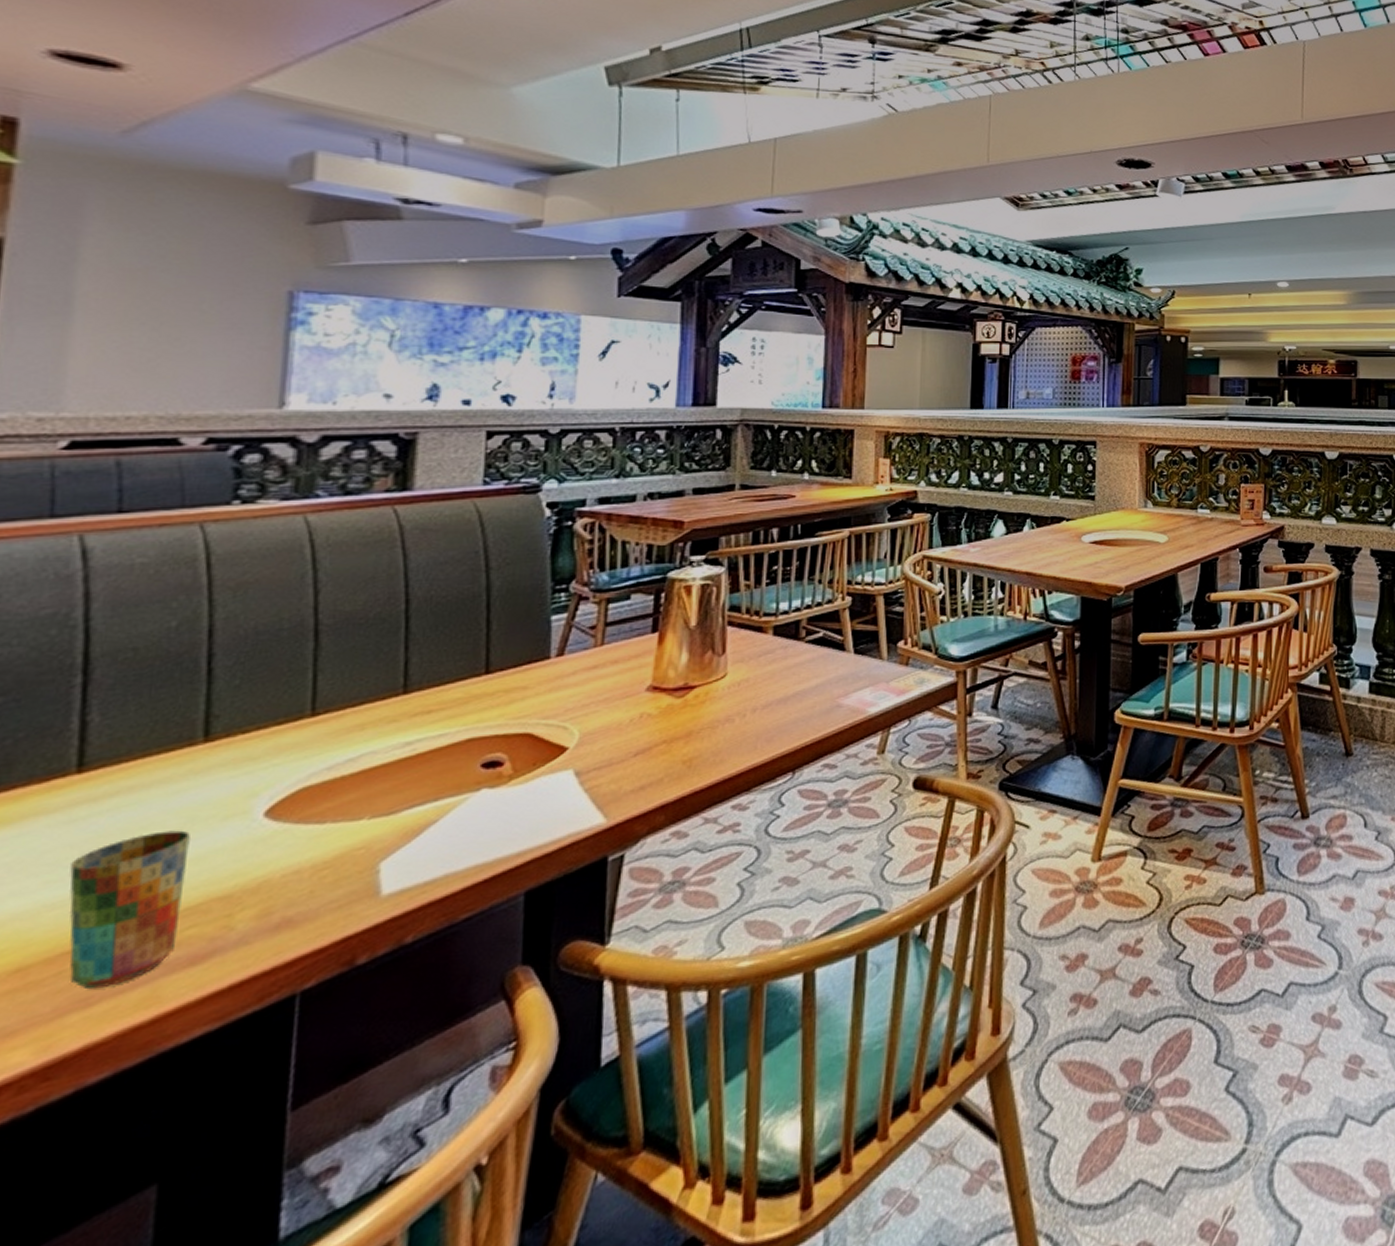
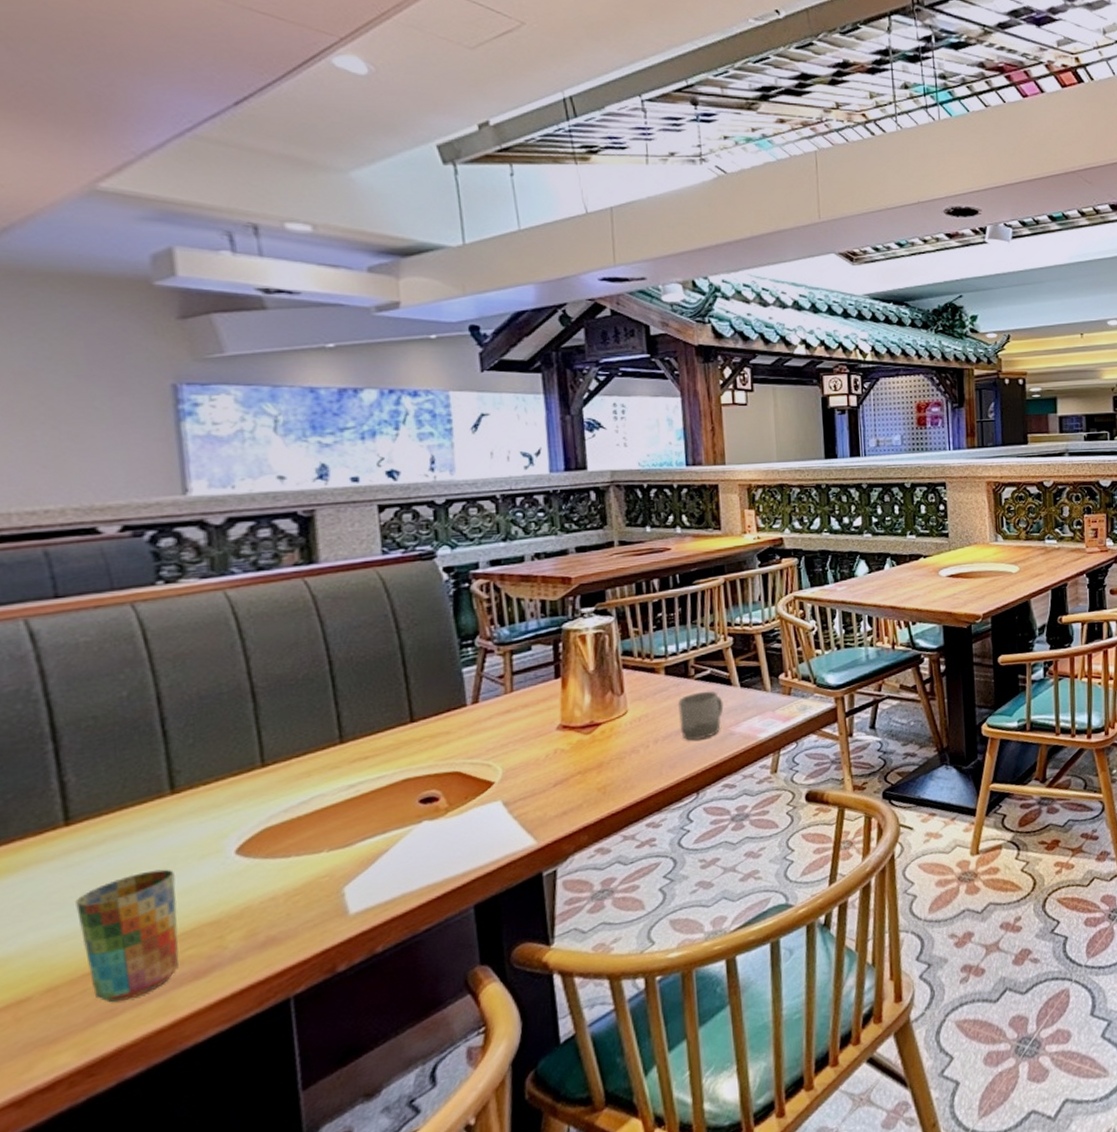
cup: none [782,656,834,711] -> present [677,691,724,741]

